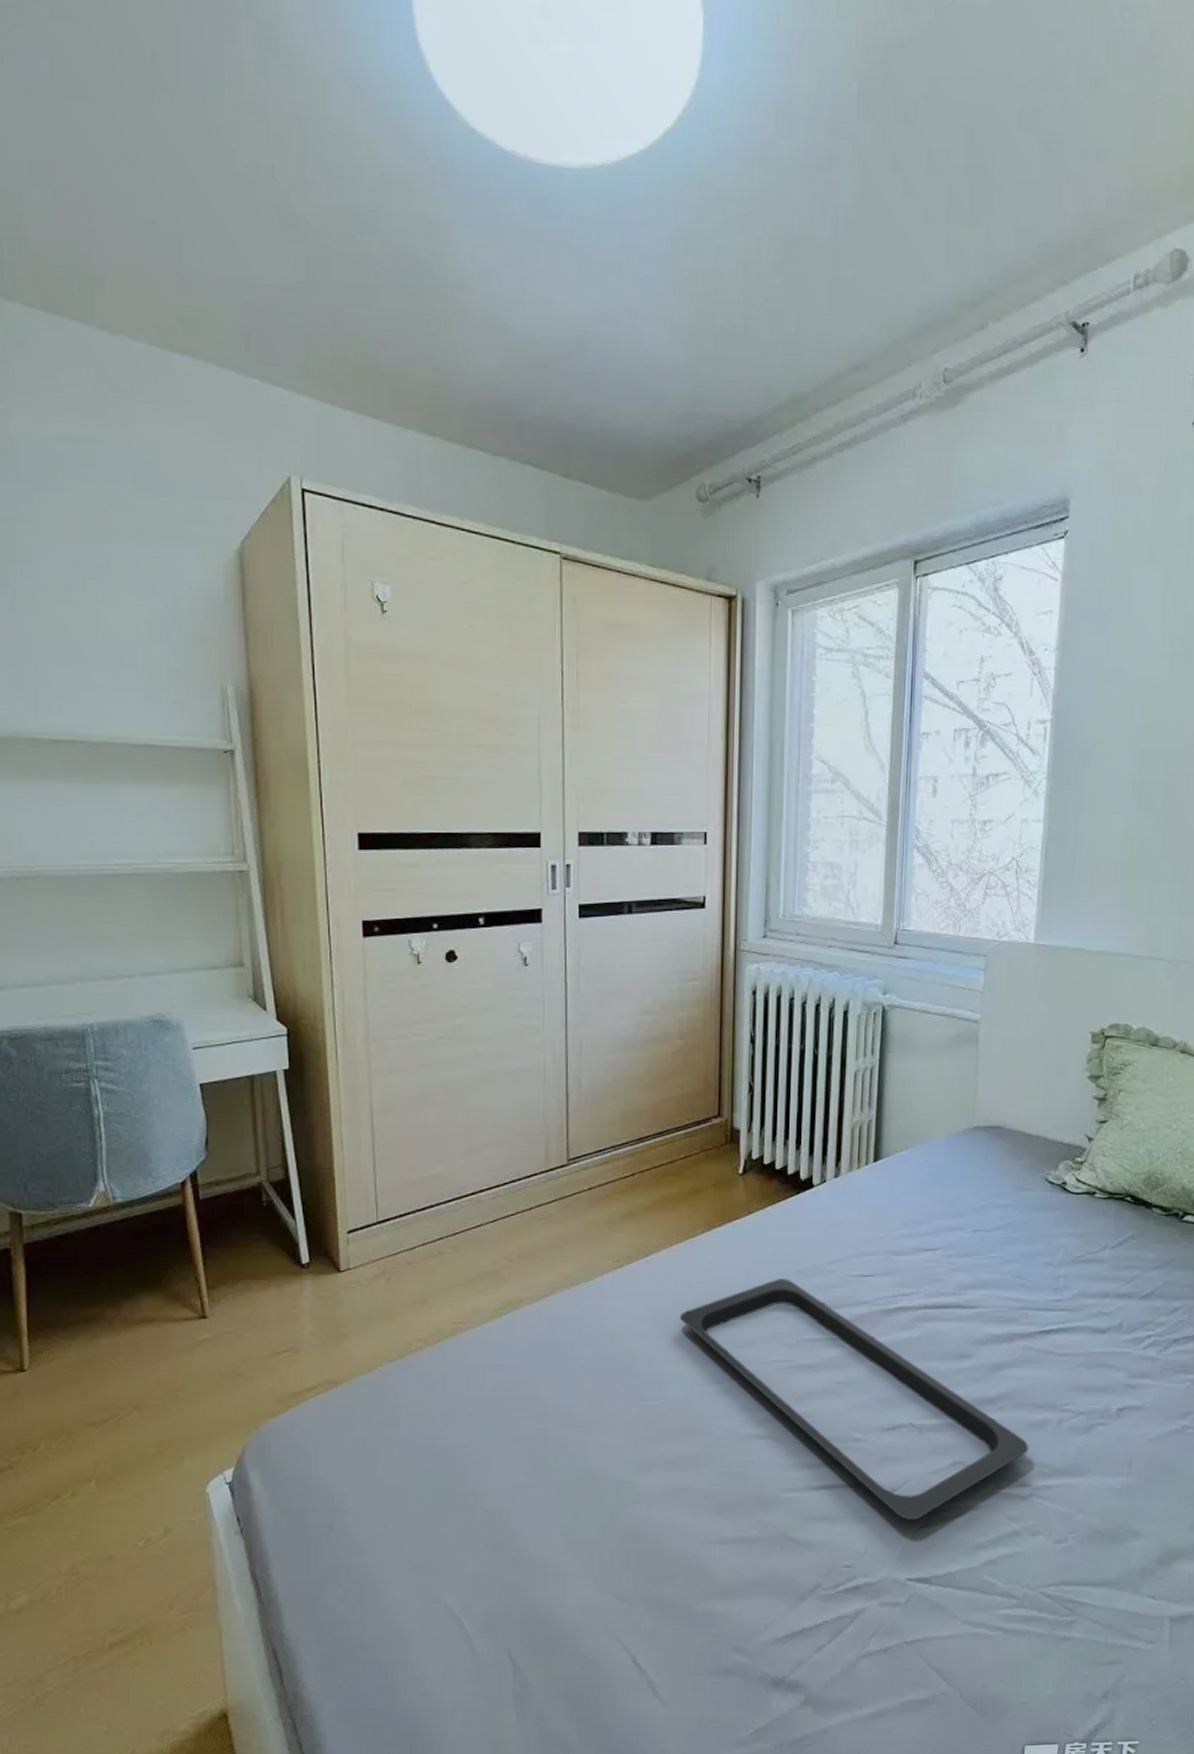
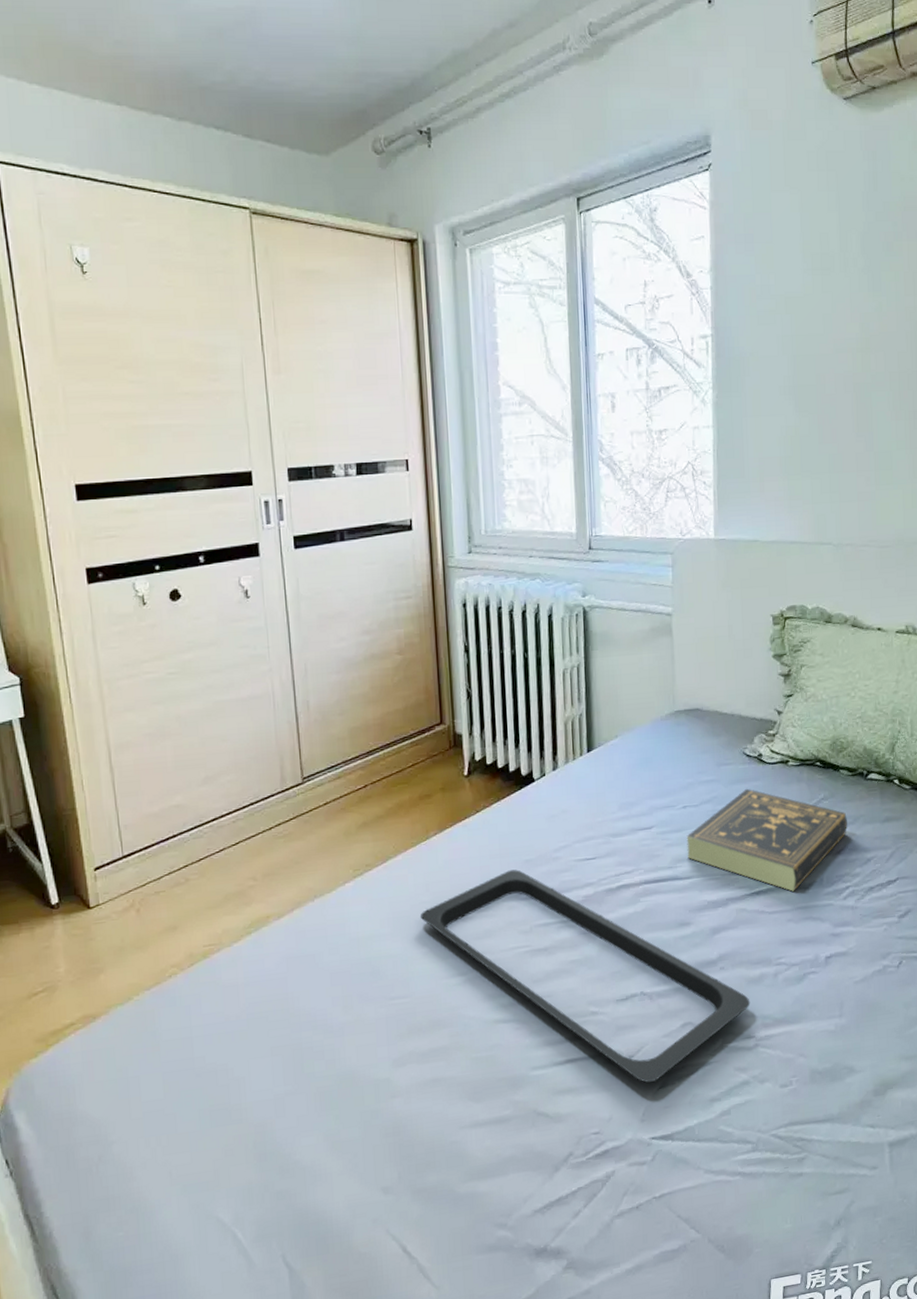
book: none [973,1217,1156,1334] -> present [686,788,847,892]

